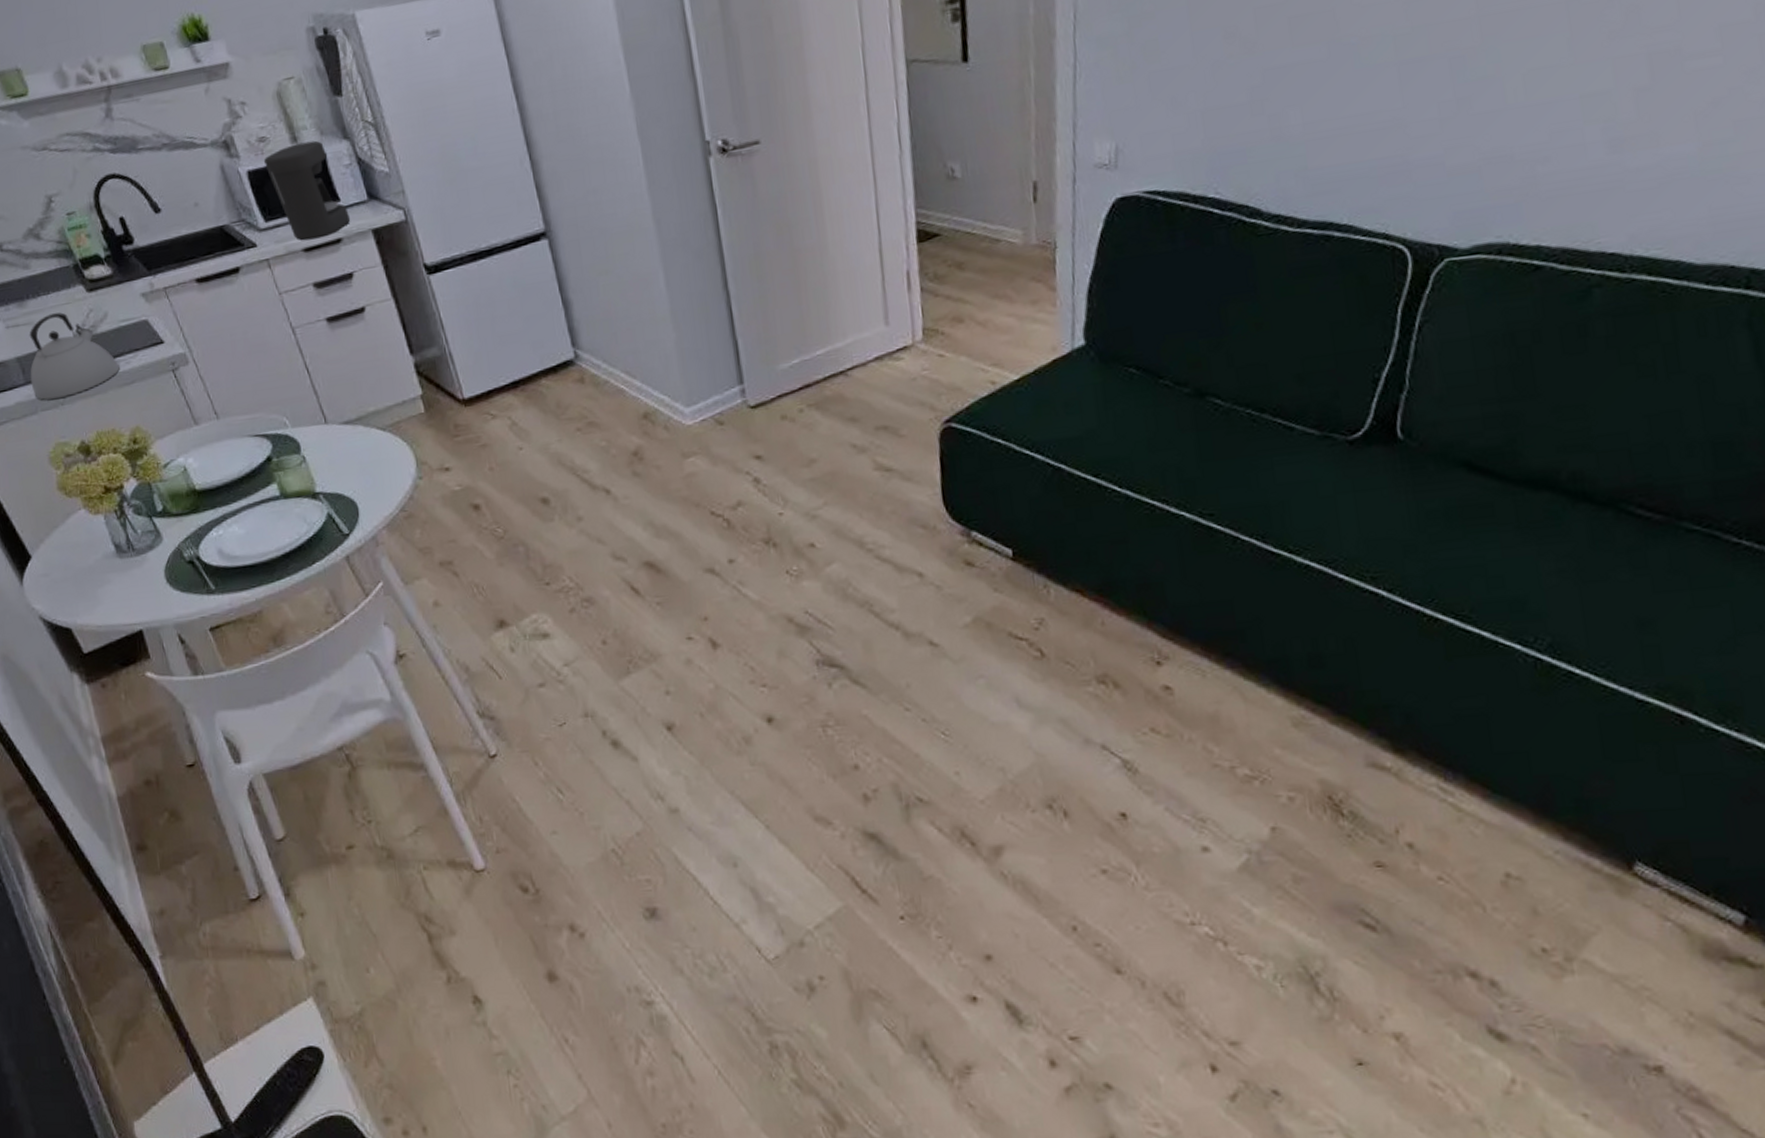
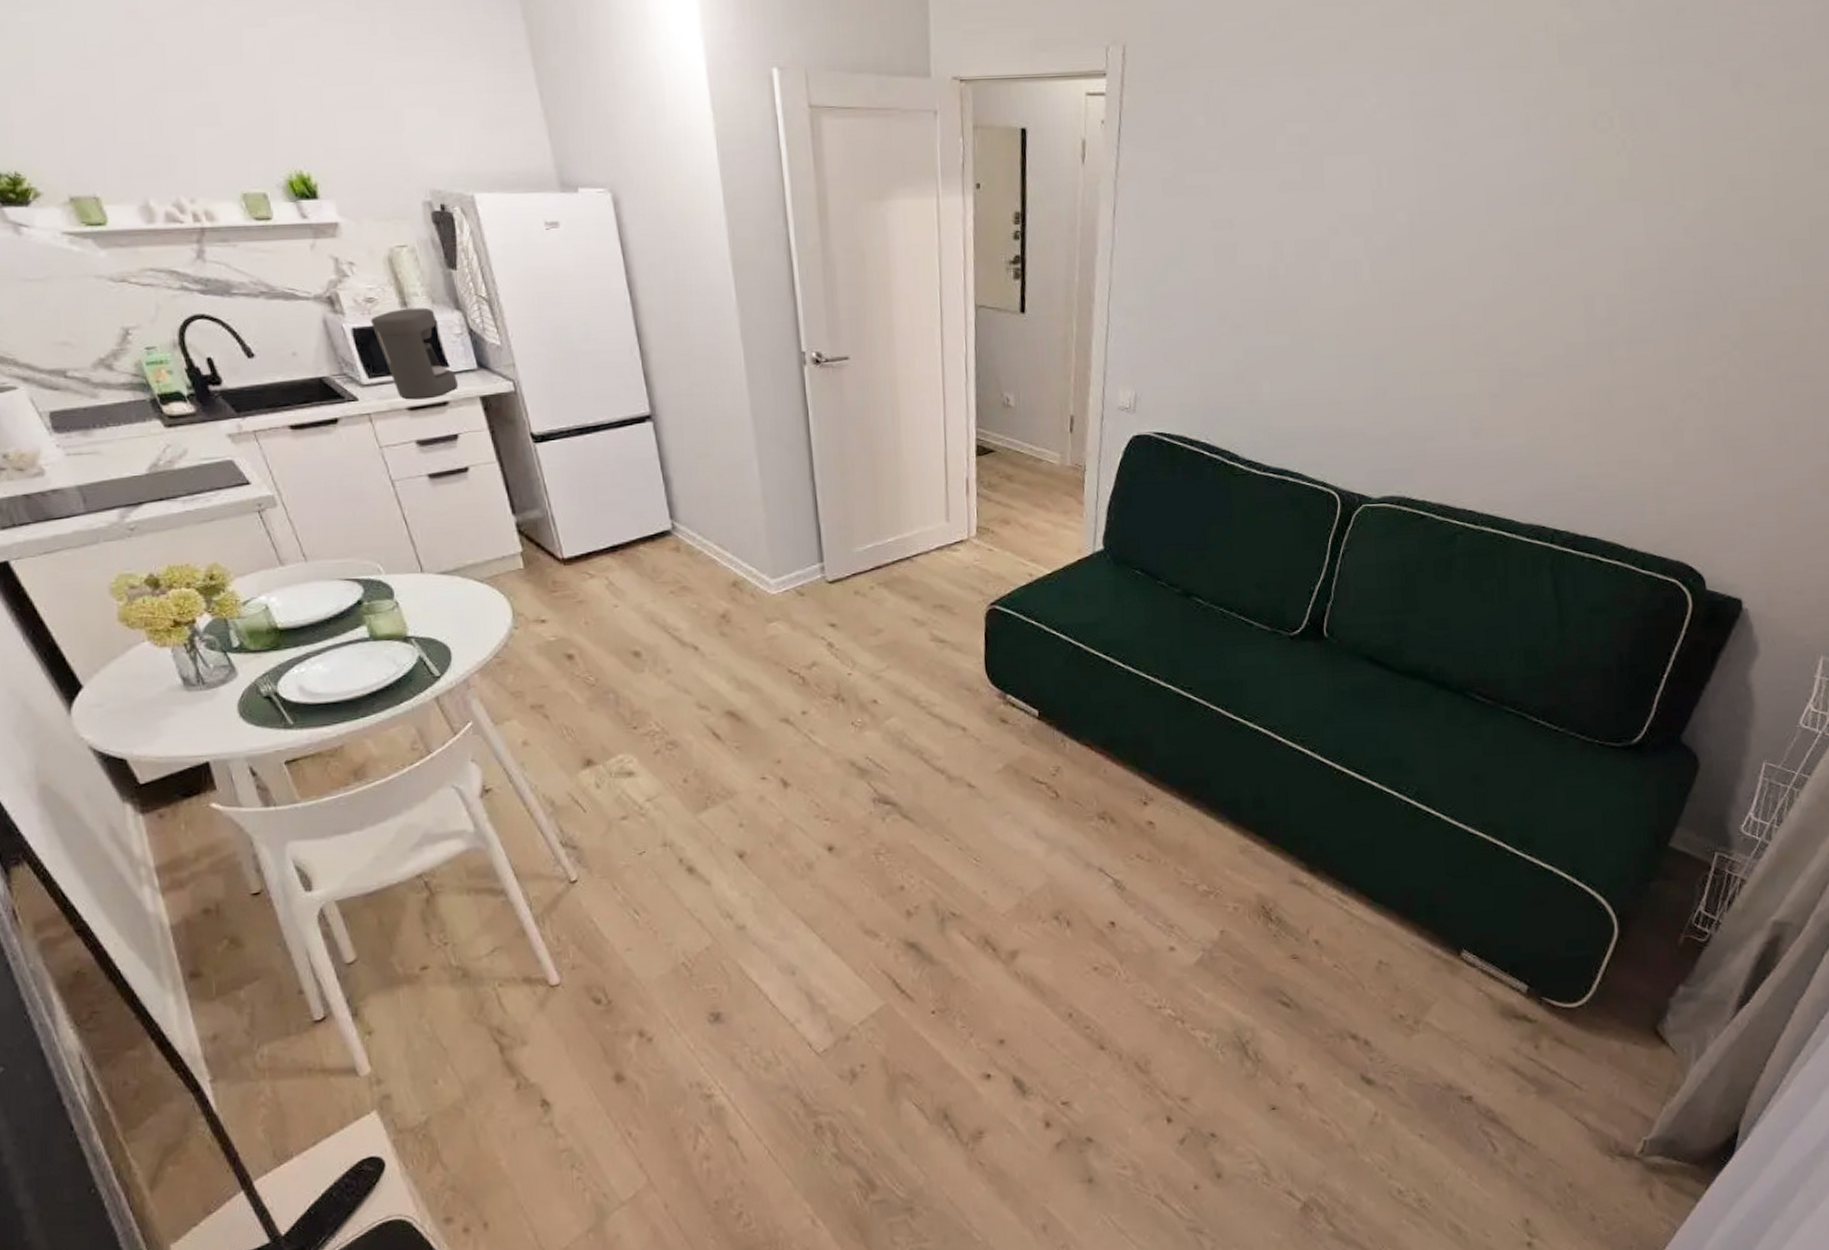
kettle: present [29,312,120,400] -> none [92,445,198,531]

